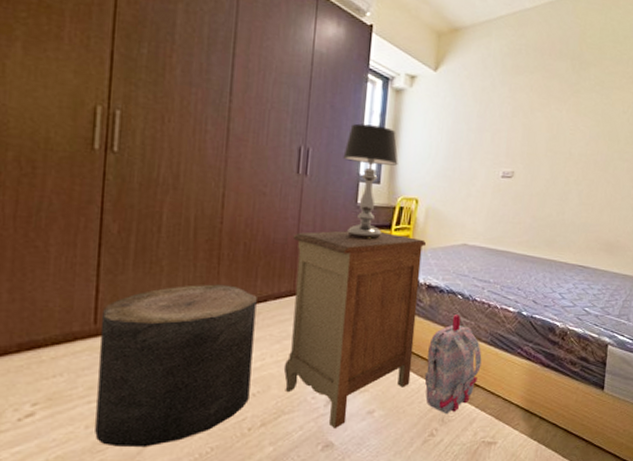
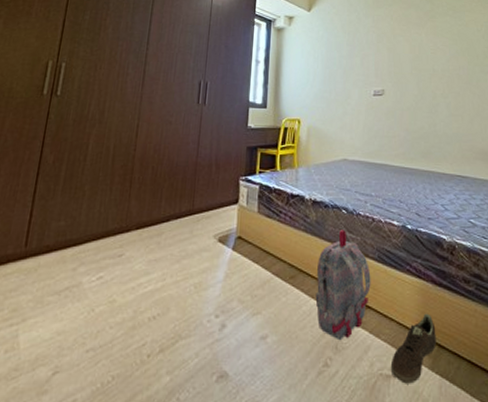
stool: present [95,284,257,448] -> none [12,206,161,375]
nightstand: present [283,230,426,428] -> none [182,151,309,356]
table lamp: present [343,123,398,240] -> none [235,58,282,159]
sneaker: none [492,391,539,449] -> present [390,313,436,384]

